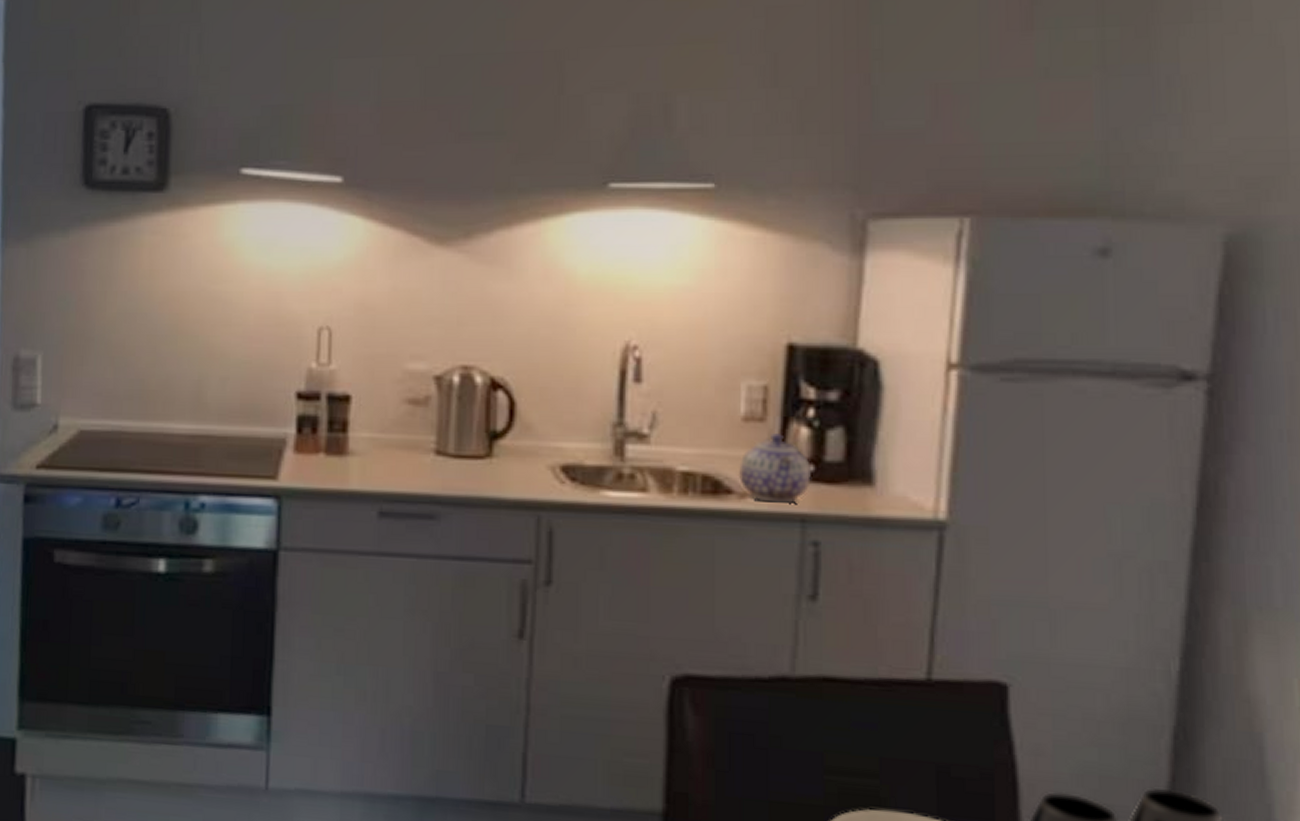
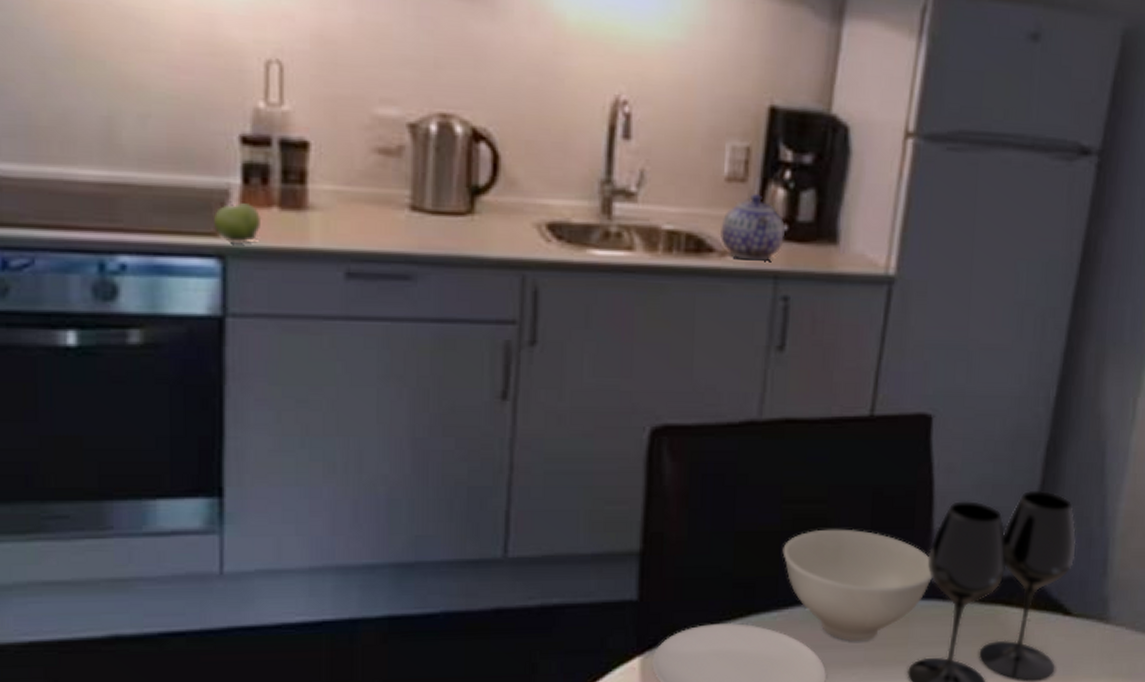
fruit: none [273,448,311,485] -> present [214,201,262,243]

